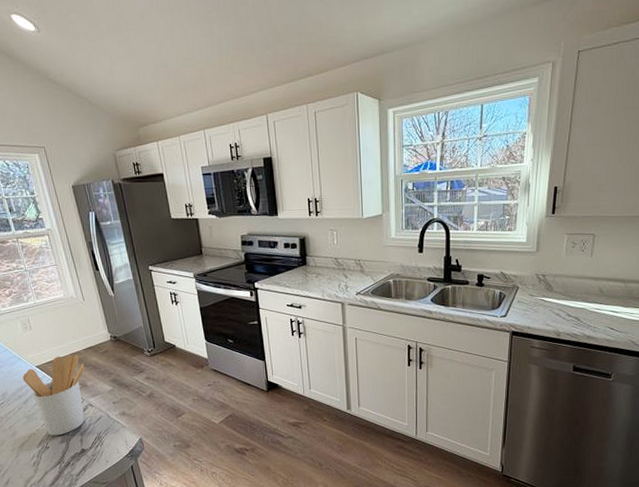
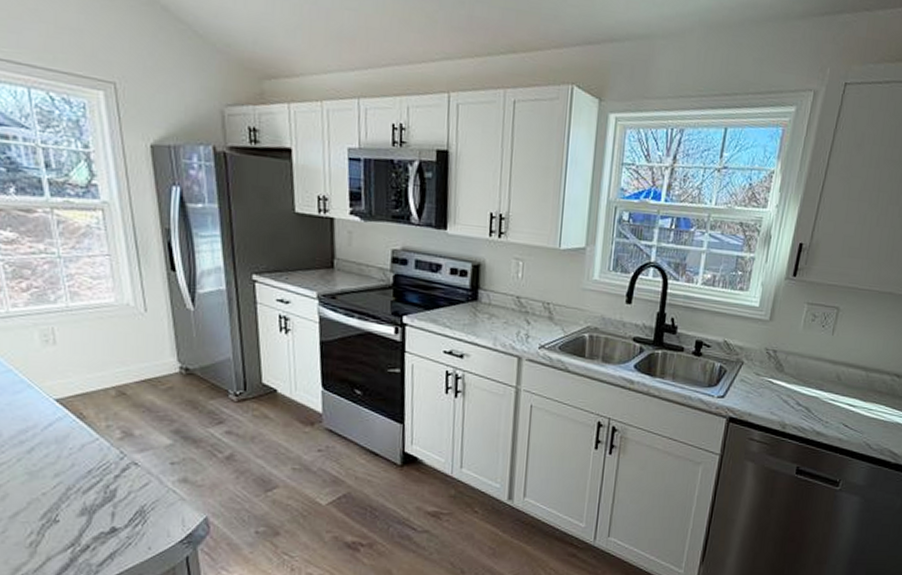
utensil holder: present [22,355,85,436] -> none [30,388,132,505]

